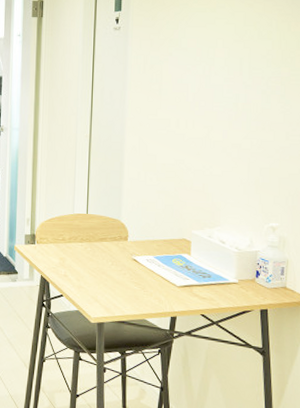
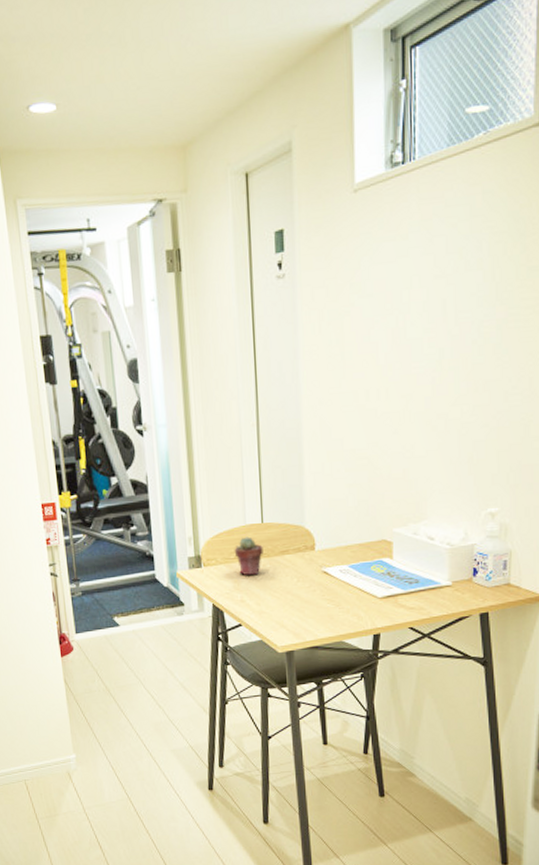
potted succulent: none [62,223,86,256] -> present [234,536,263,576]

